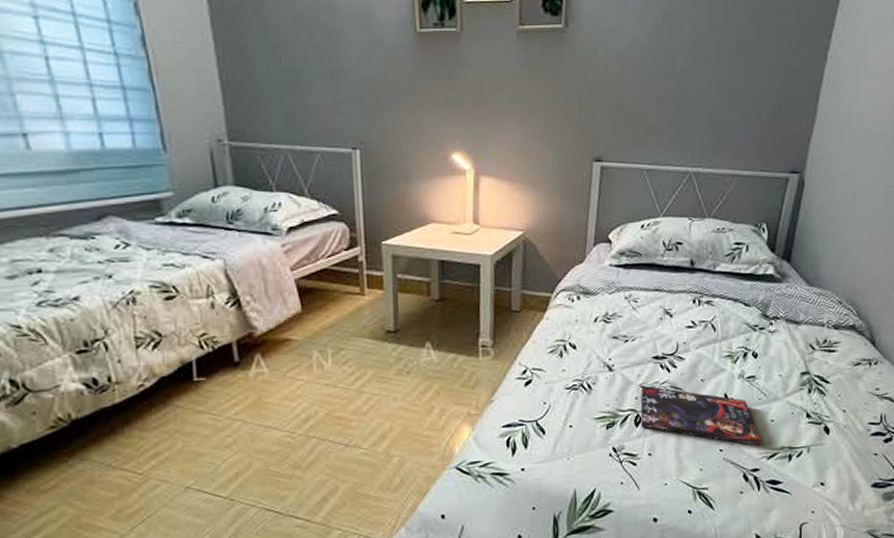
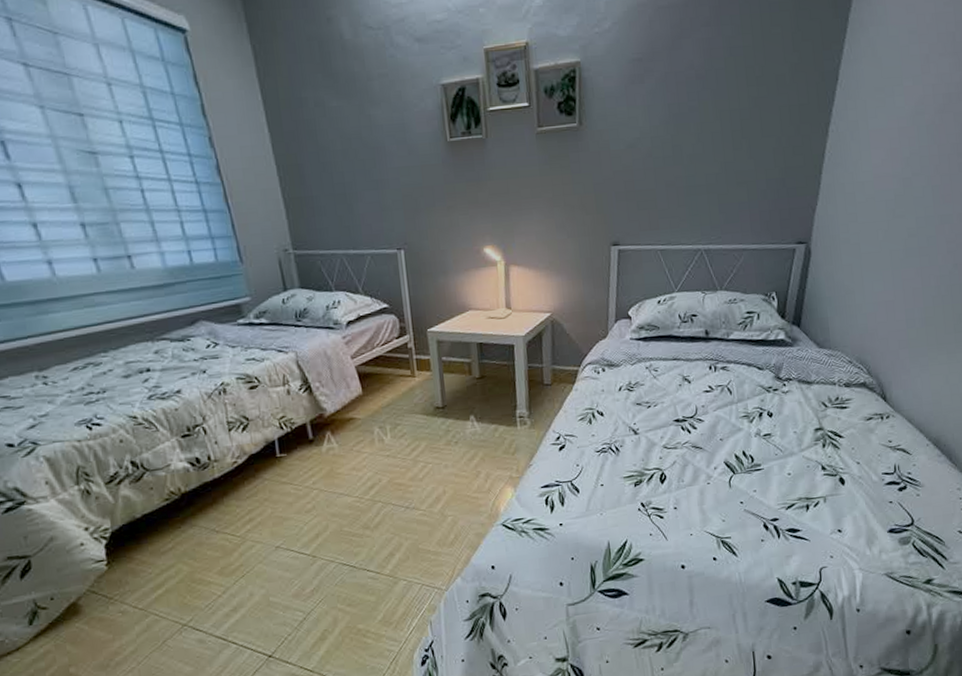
book: present [640,386,761,446] -> none [664,446,779,498]

